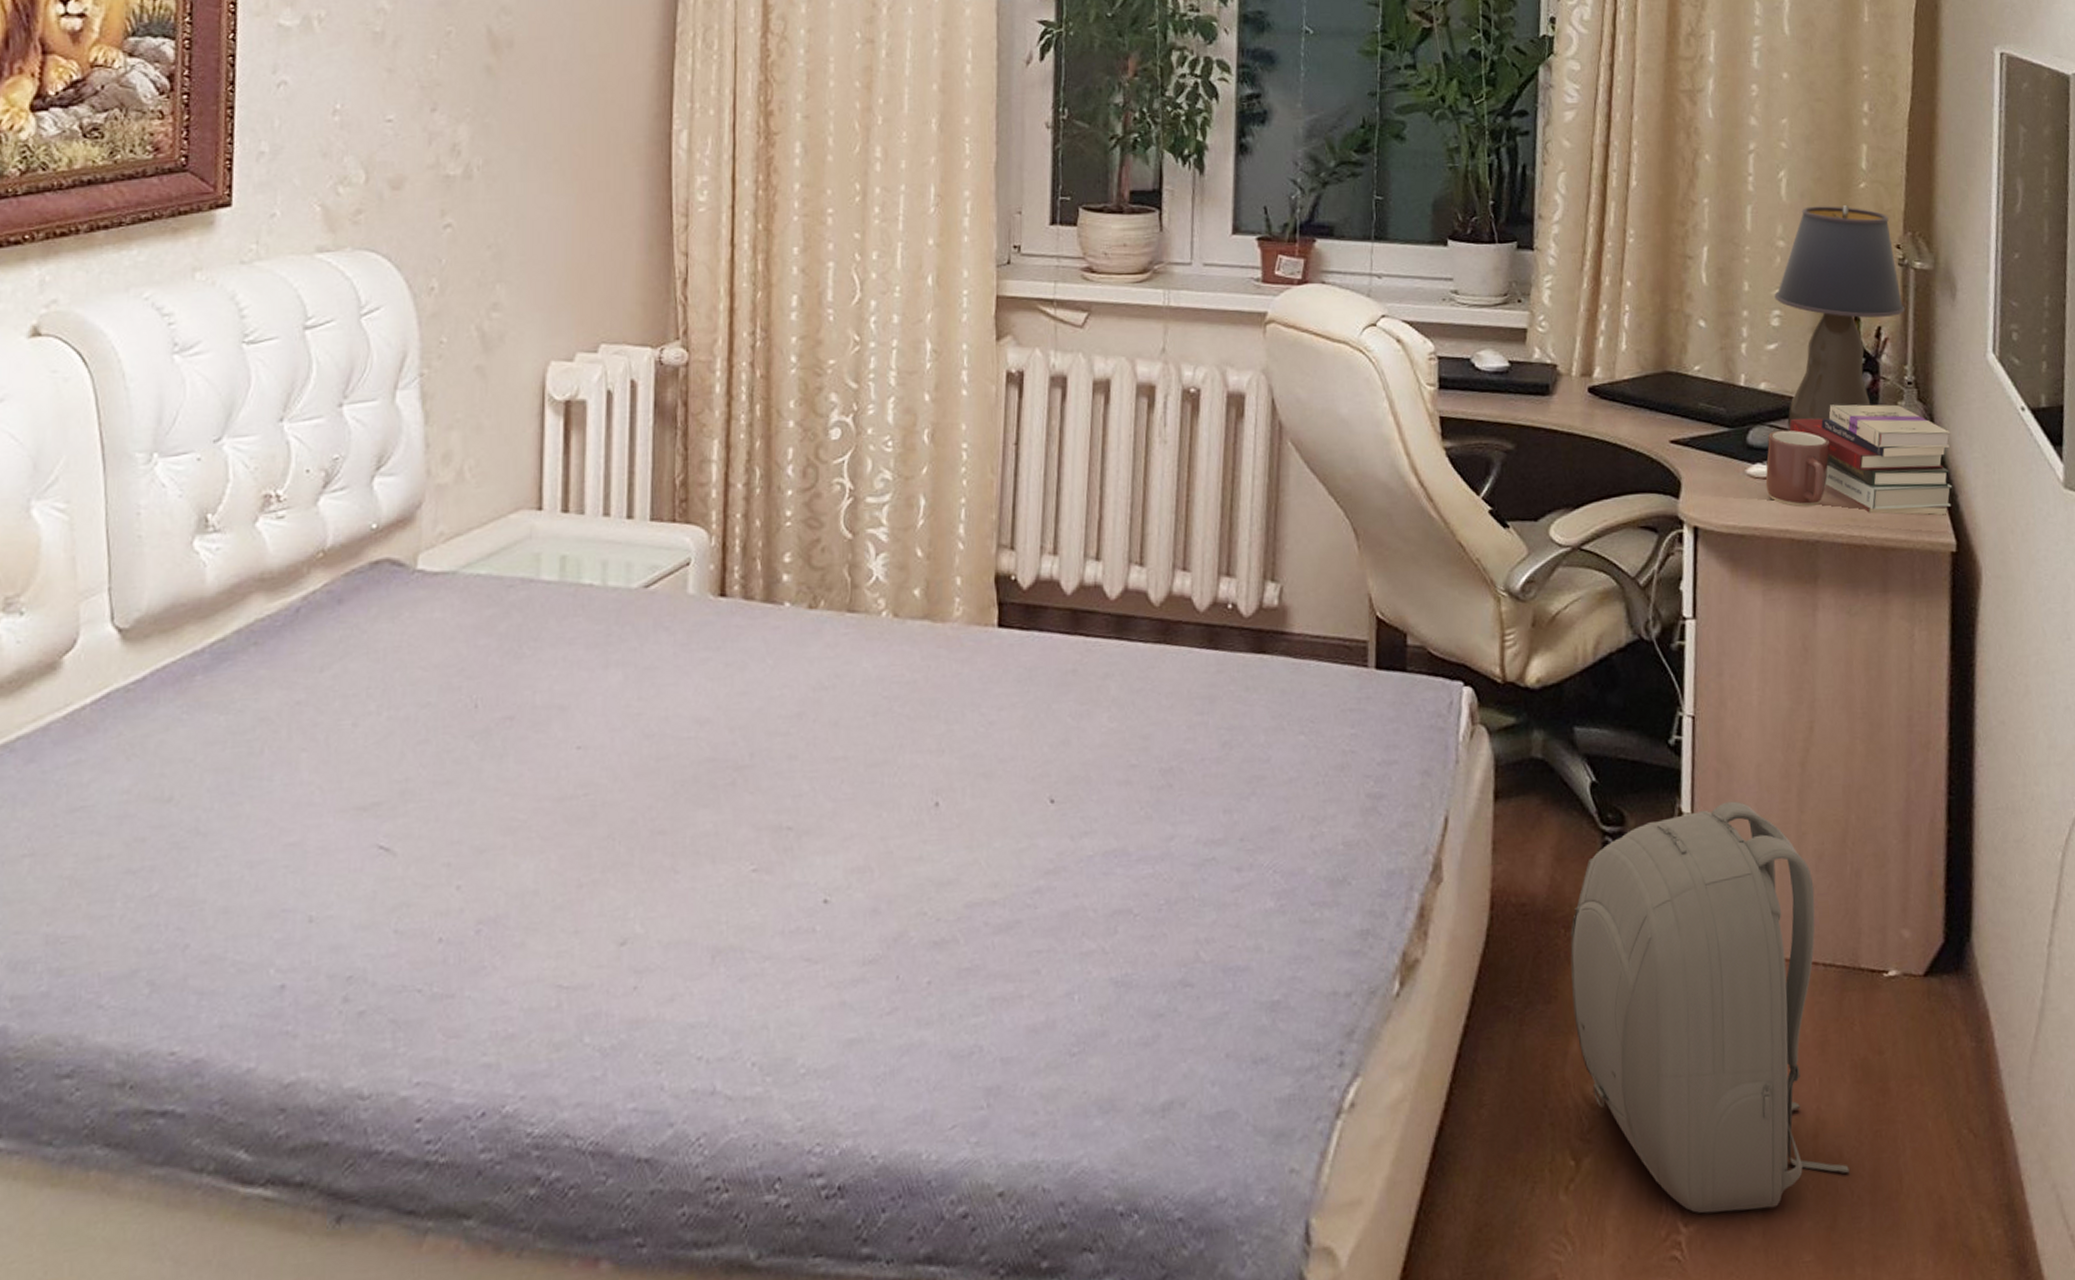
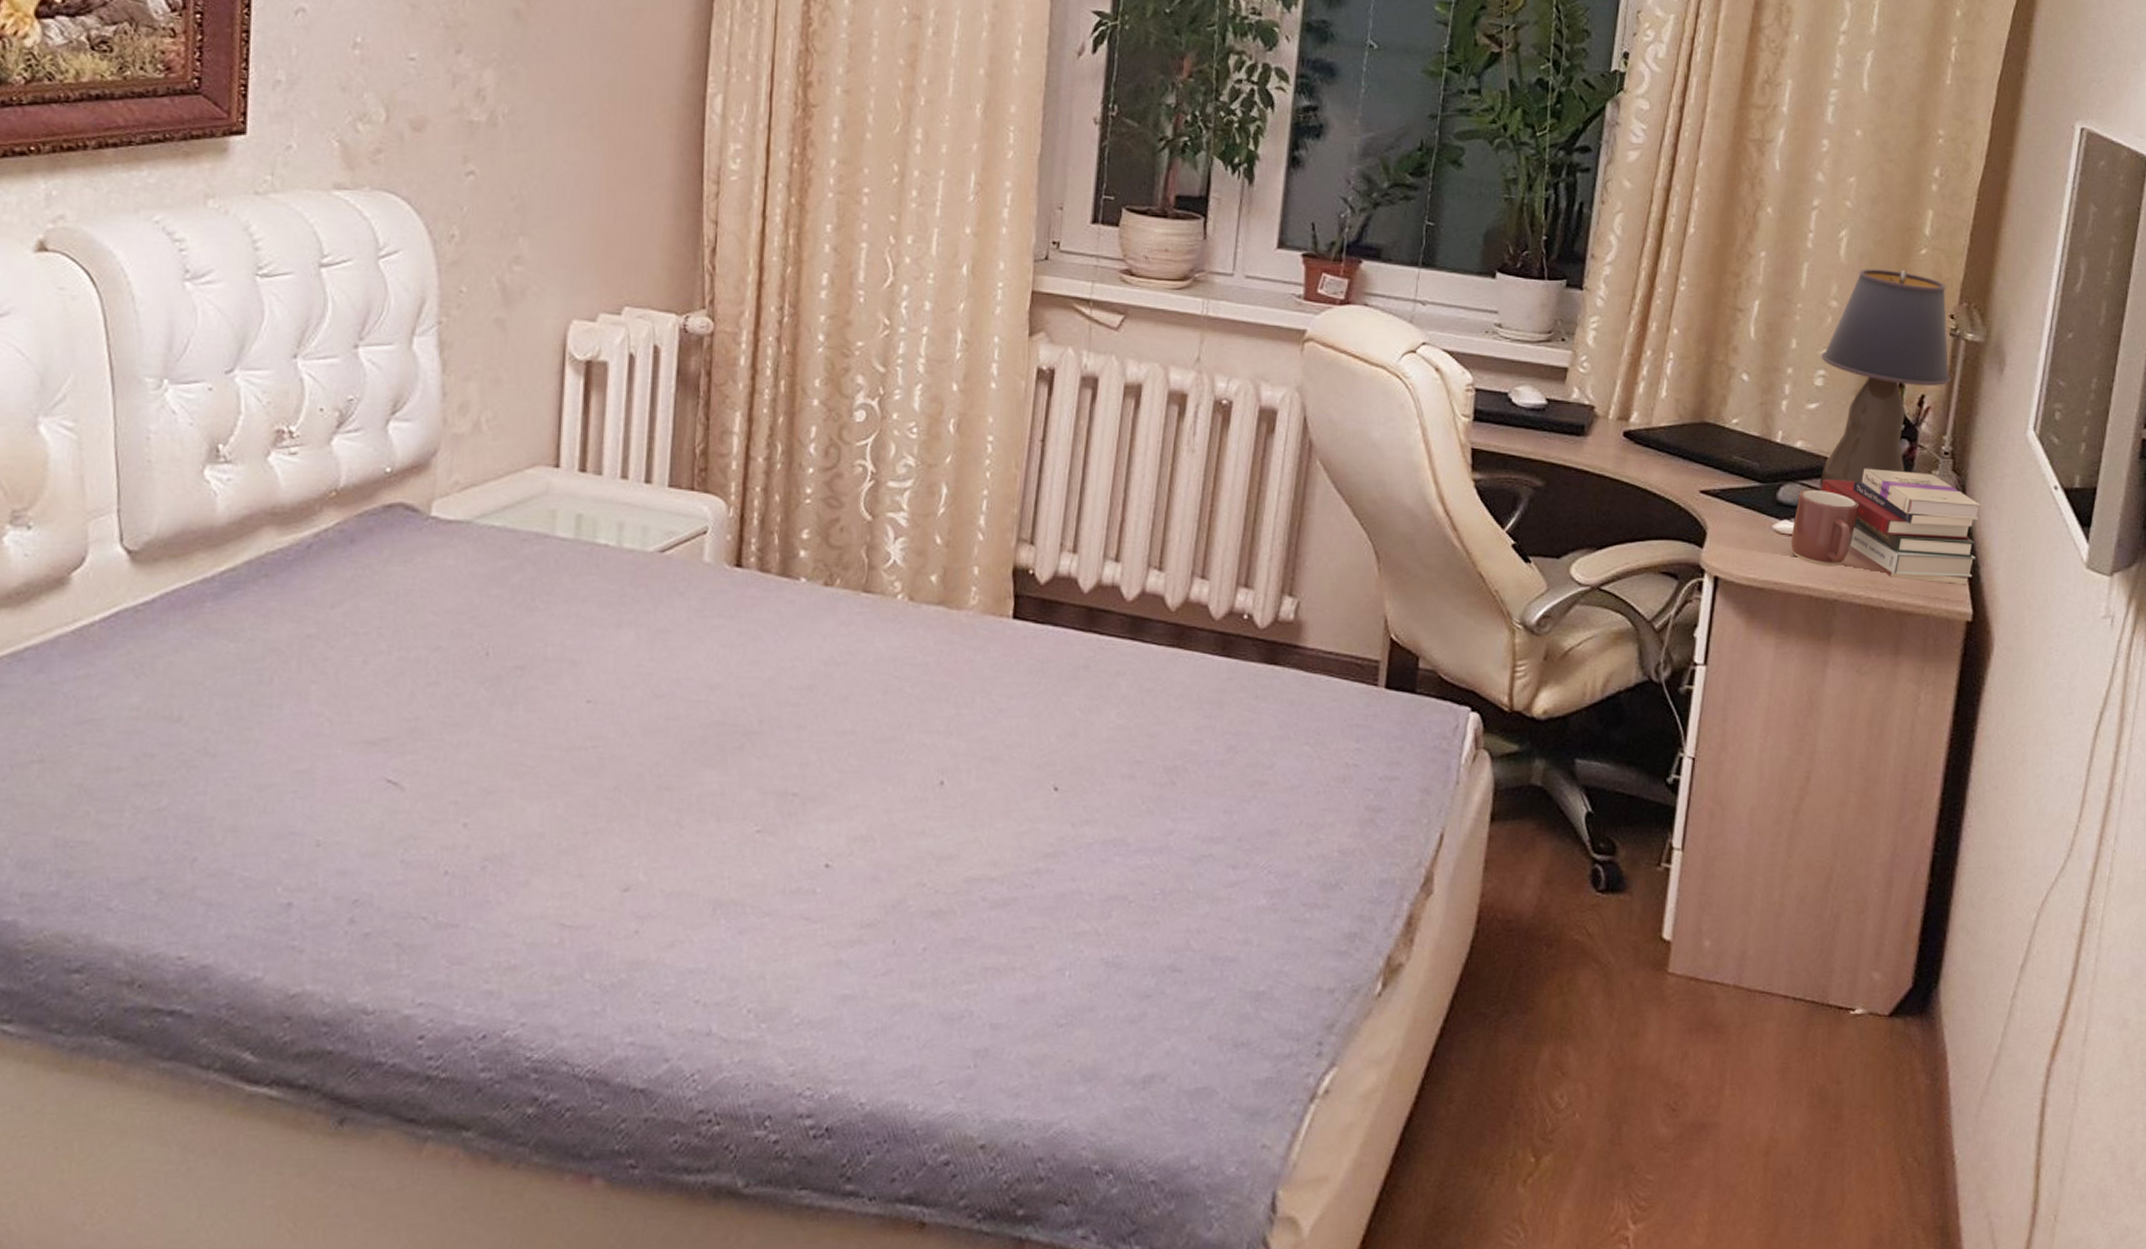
backpack: present [1570,801,1850,1214] -> none [1547,841,1796,1214]

